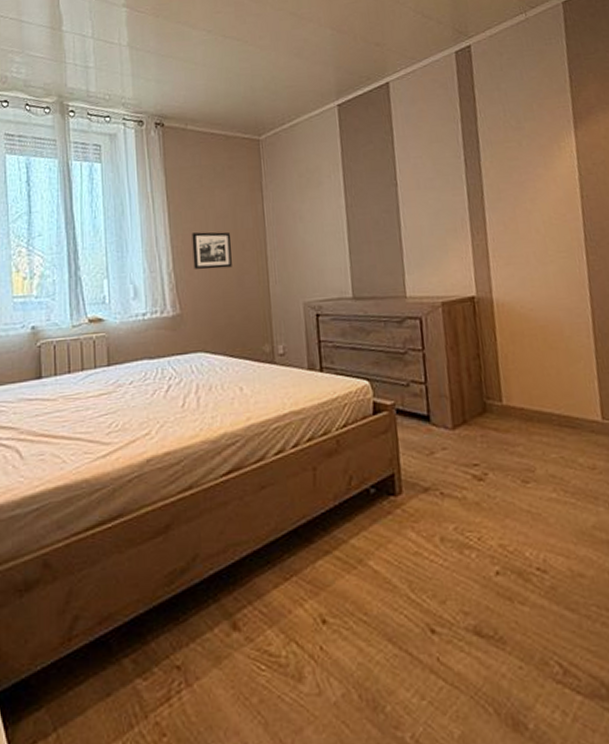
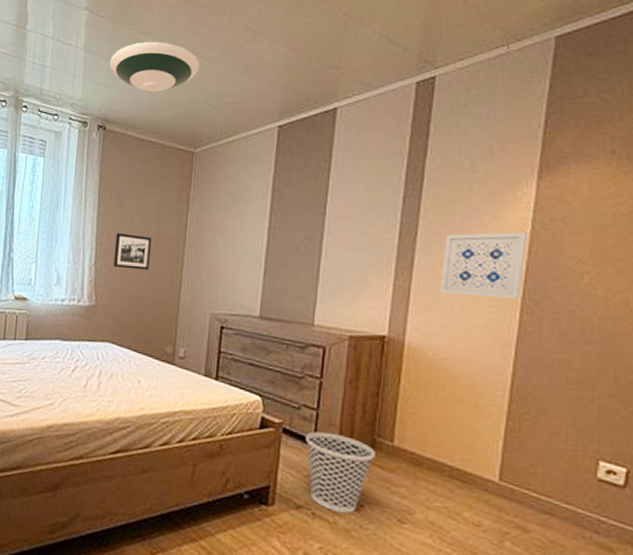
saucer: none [157,32,251,84] -> present [109,41,200,92]
wastebasket: none [419,404,489,486] -> present [305,431,375,514]
wall art: none [508,179,584,247] -> present [440,232,527,298]

